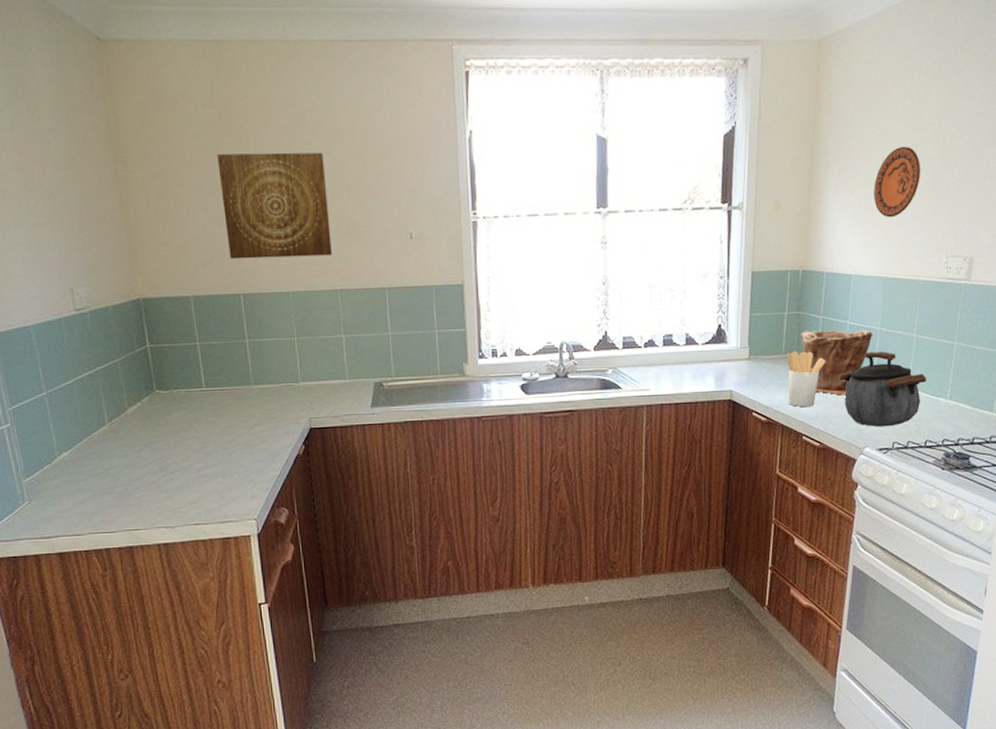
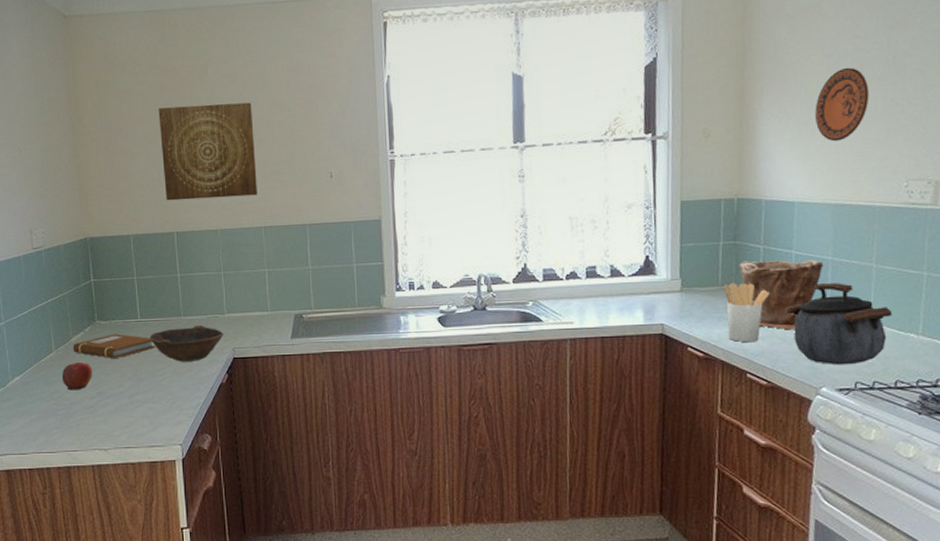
apple: none [118,435,153,466] -> present [62,362,92,390]
notebook: none [129,403,224,431] -> present [73,333,156,359]
bowl: none [217,394,299,433] -> present [150,325,224,362]

